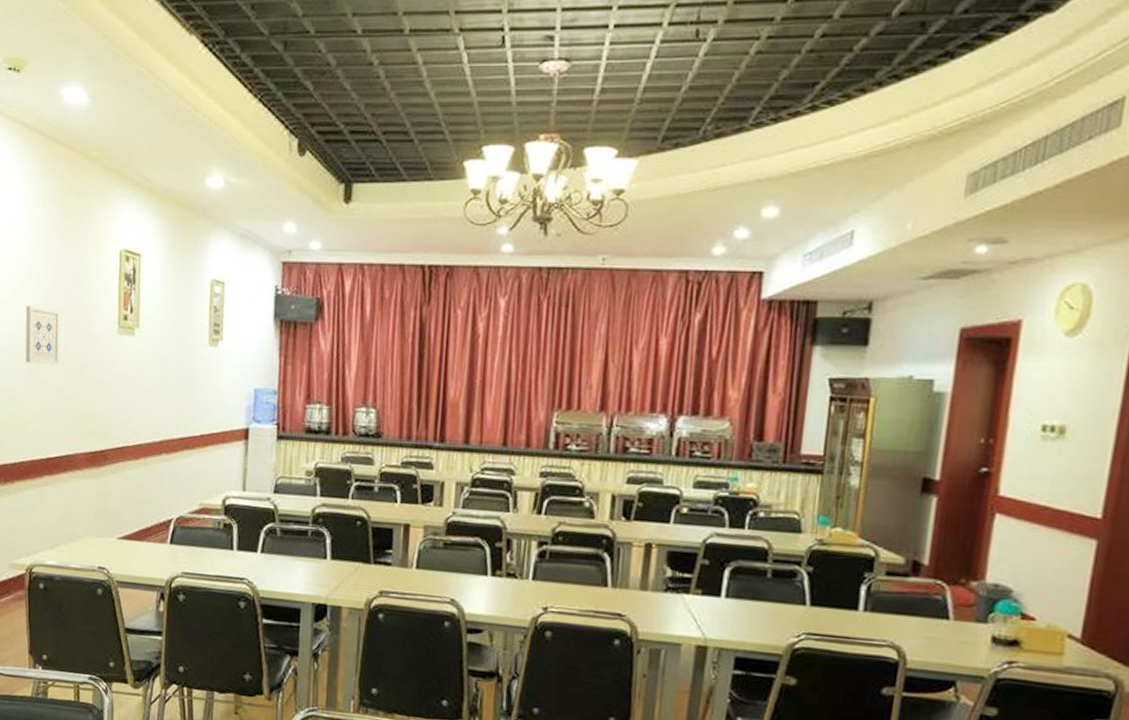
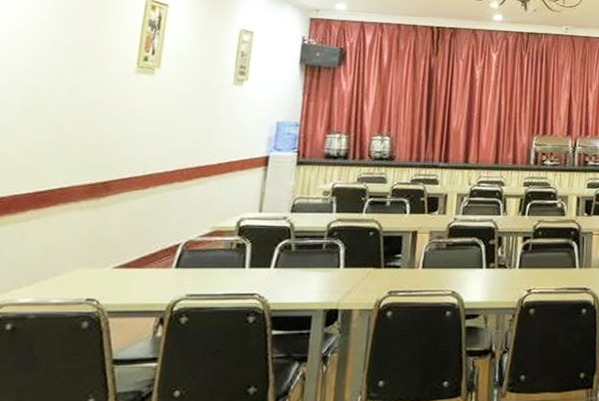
wall art: present [25,306,60,365] -> none [20,45,70,101]

